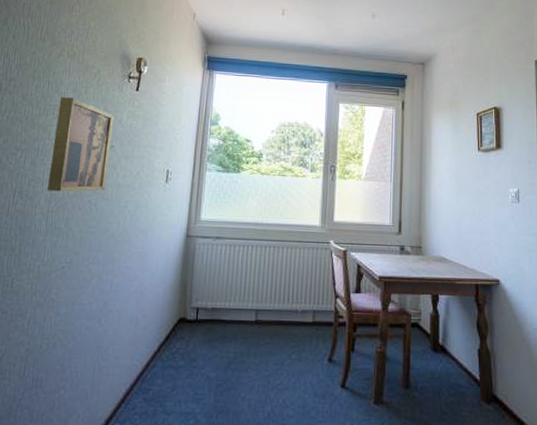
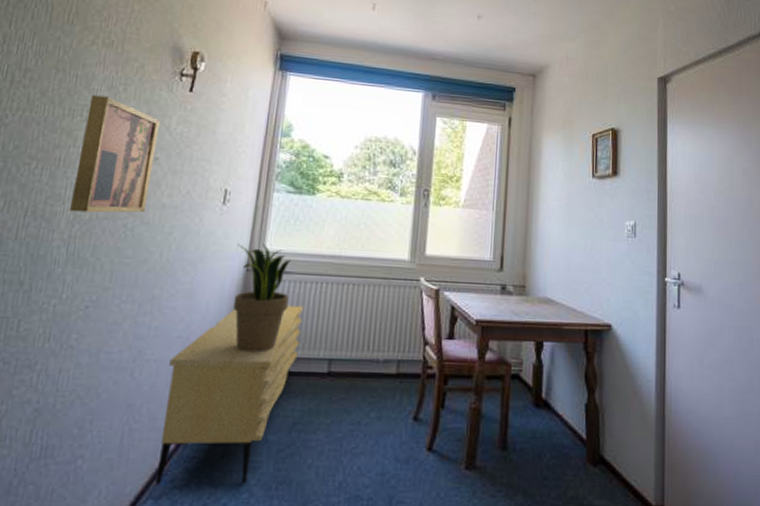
sideboard: none [120,265,233,412] -> present [155,305,303,486]
potted plant: none [177,214,222,304] -> present [233,244,291,353]

